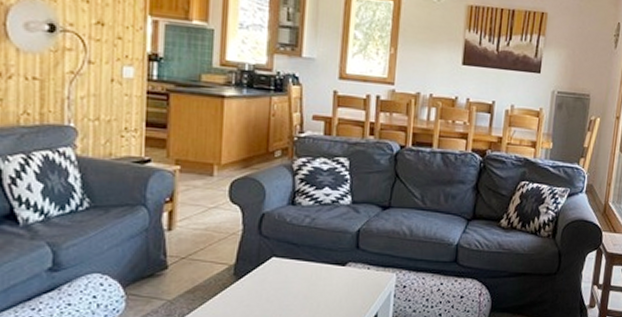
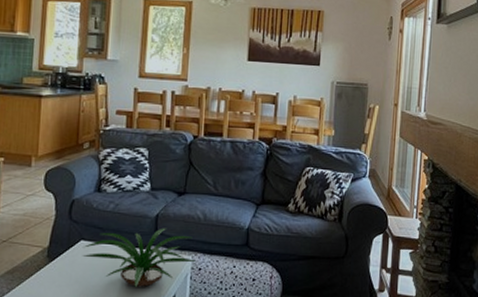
plant: none [274,244,402,306] -> present [82,228,197,287]

